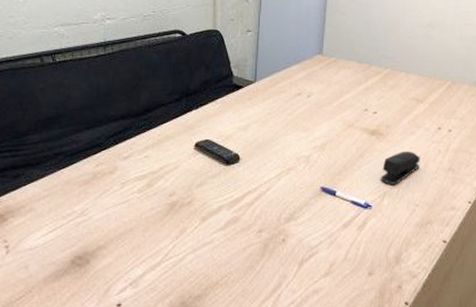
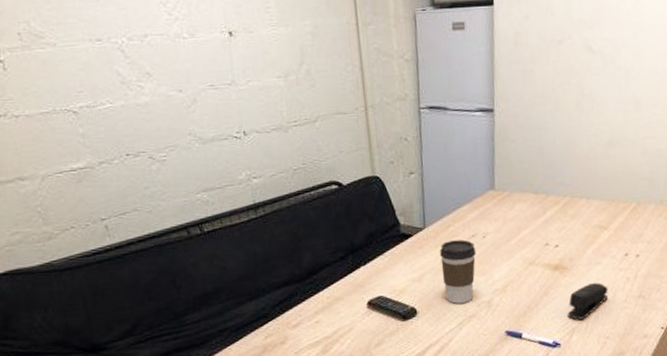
coffee cup: none [267,96,300,155] -> present [440,239,477,304]

